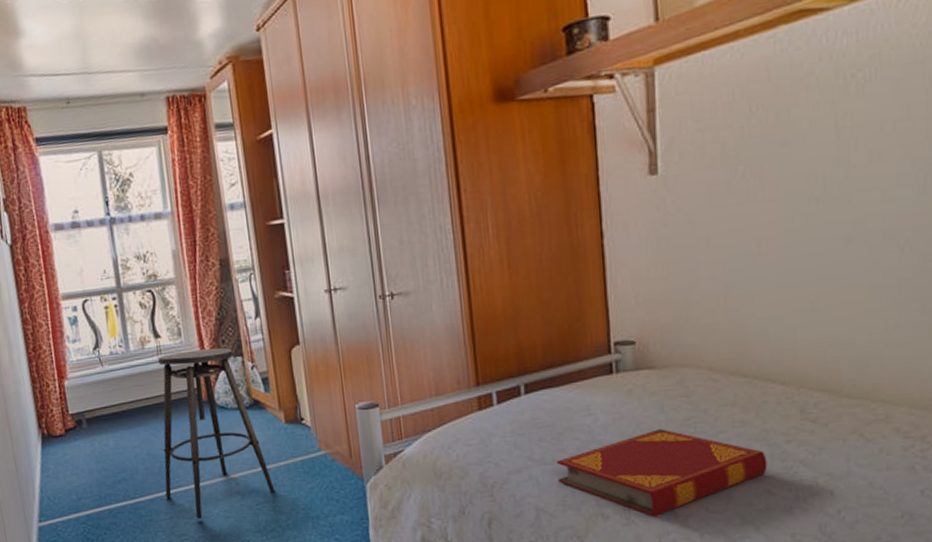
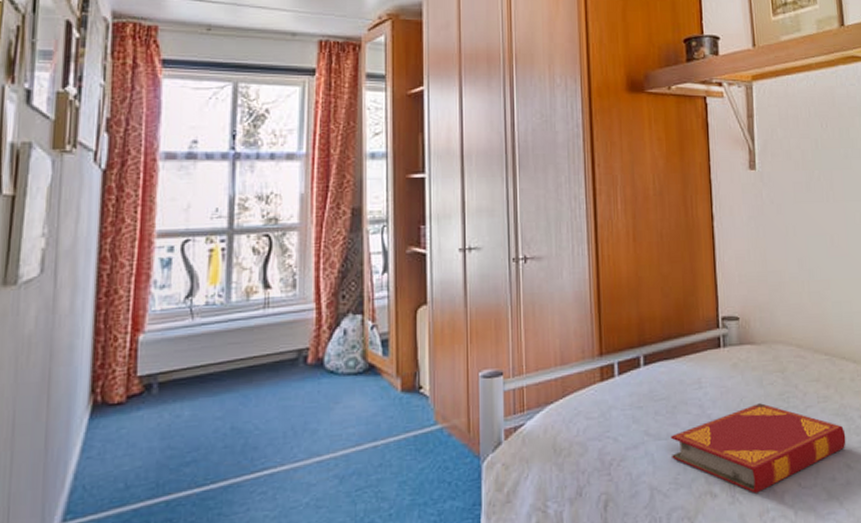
stool: present [158,347,276,519] -> none [245,303,381,511]

